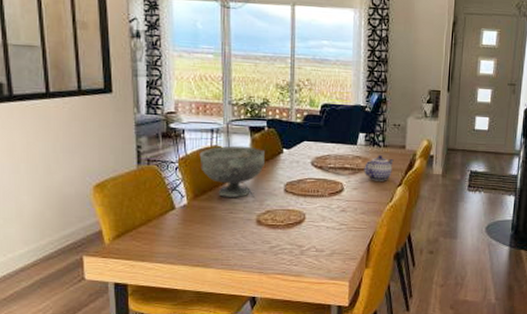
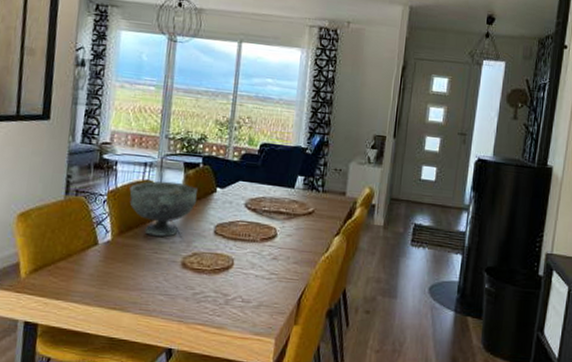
teapot: present [364,155,394,181] -> none [300,201,333,229]

